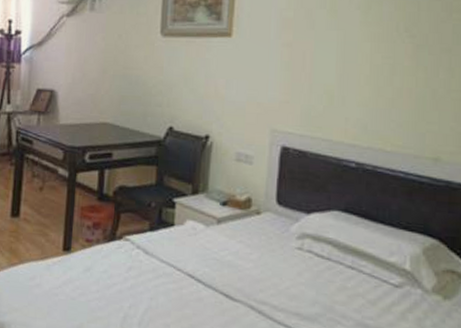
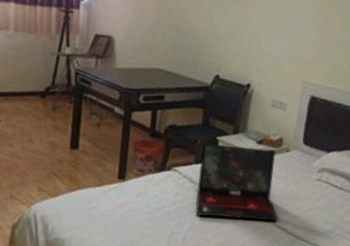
laptop: none [152,207,252,301] -> present [196,144,278,221]

